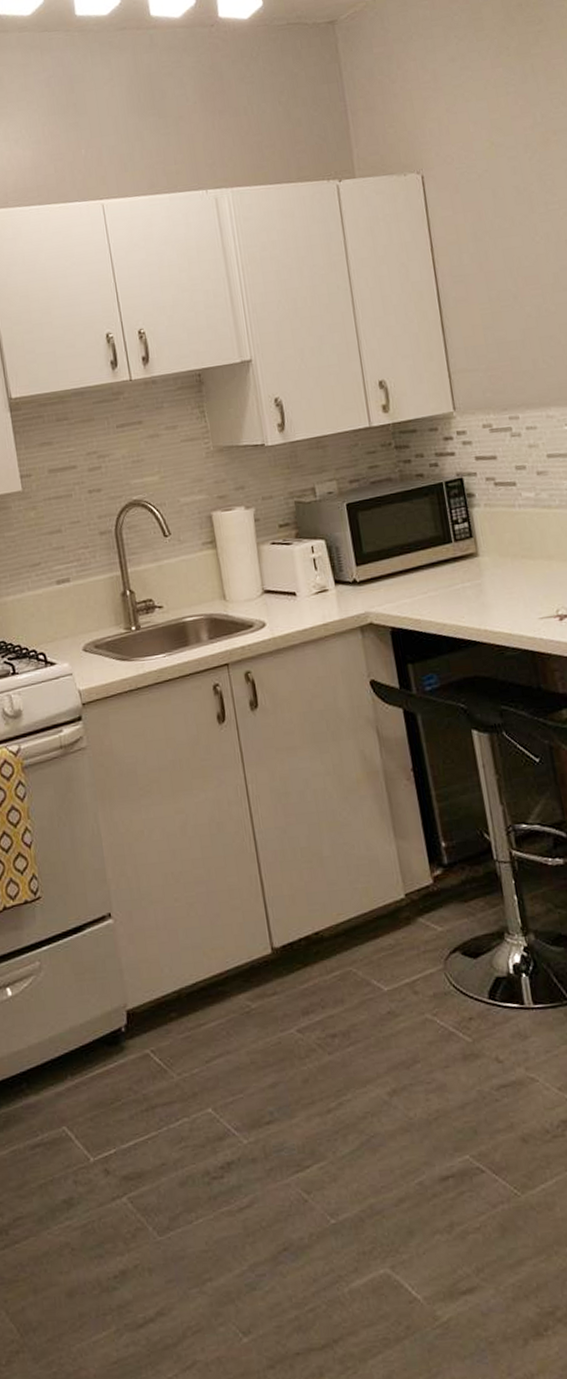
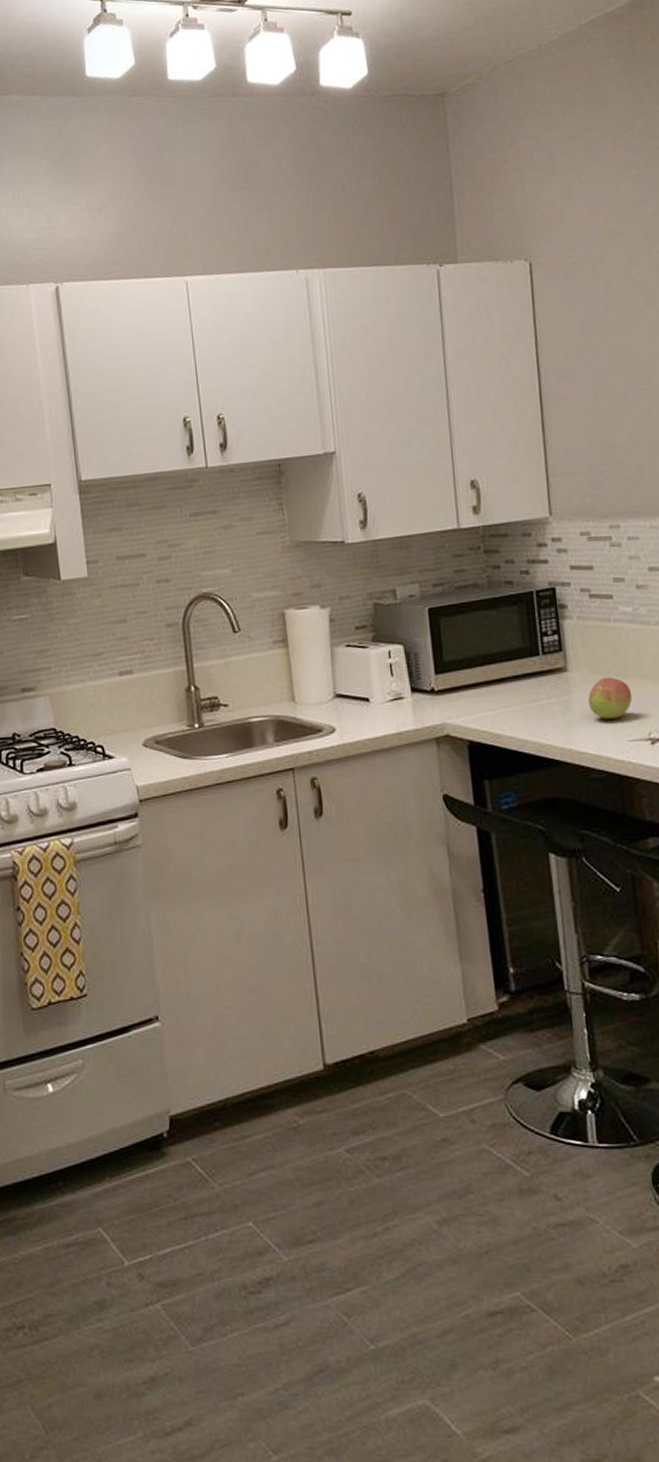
fruit: none [499,559,540,600] -> present [588,677,633,719]

